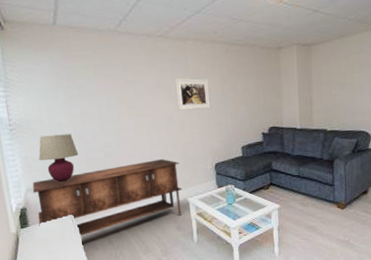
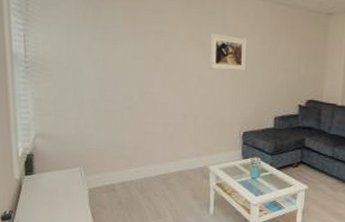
sideboard: present [32,159,183,237] -> none [42,119,204,193]
table lamp: present [38,134,79,183] -> none [53,78,96,132]

